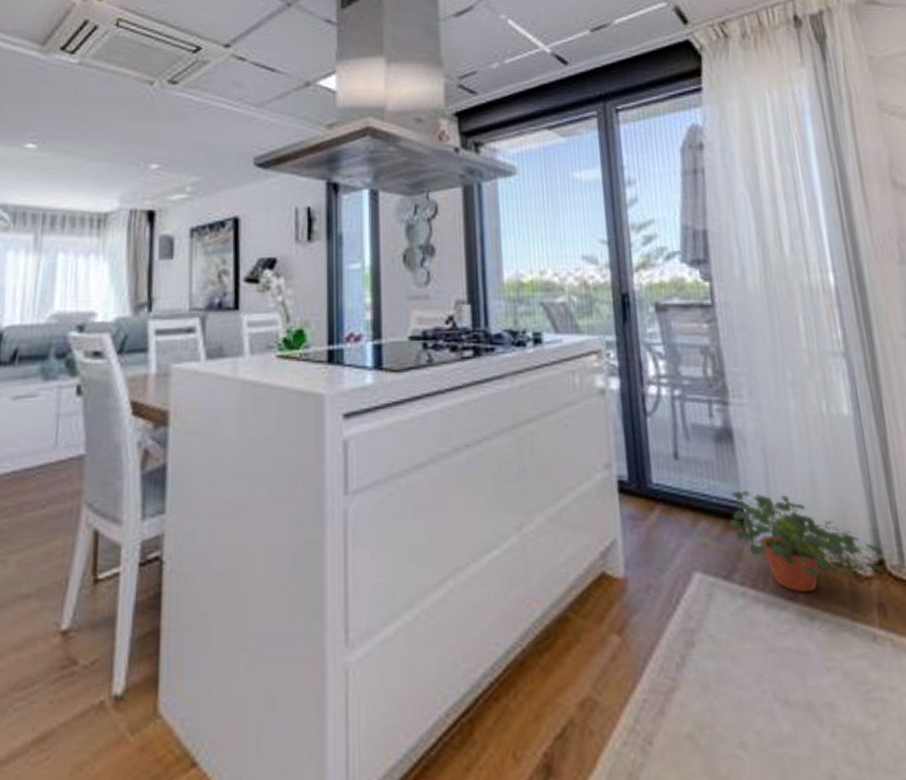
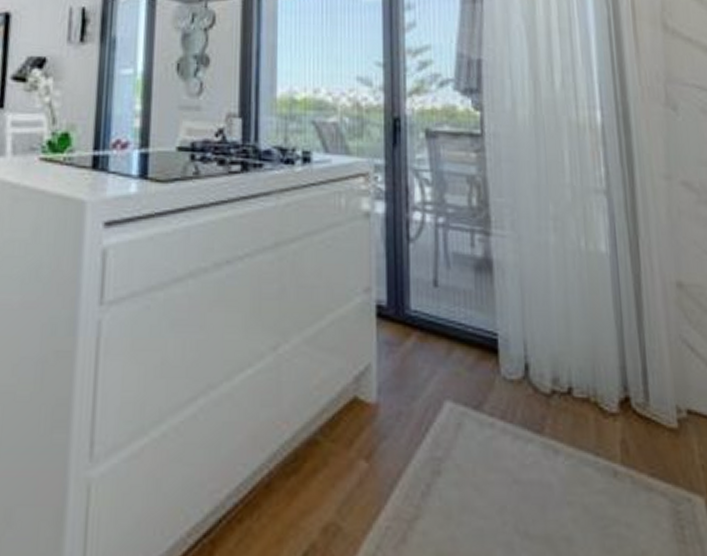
potted plant: present [728,490,886,593] -> none [482,321,631,427]

